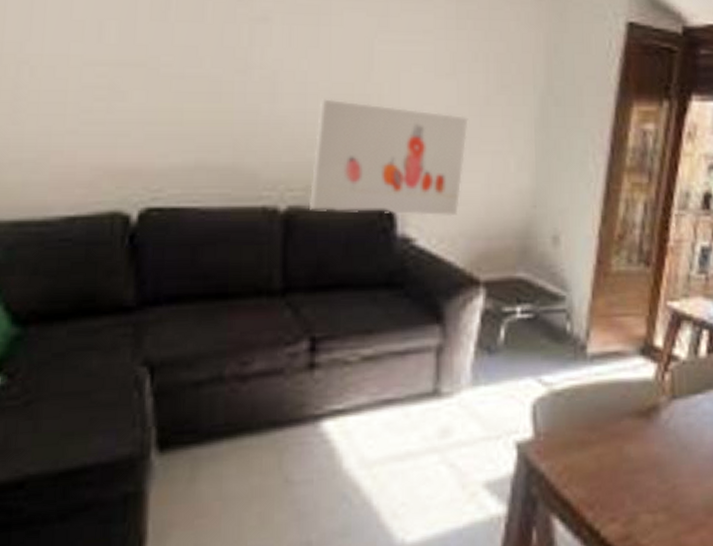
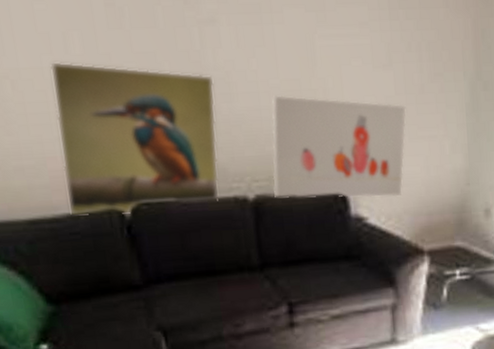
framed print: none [63,50,258,220] -> present [50,61,220,216]

